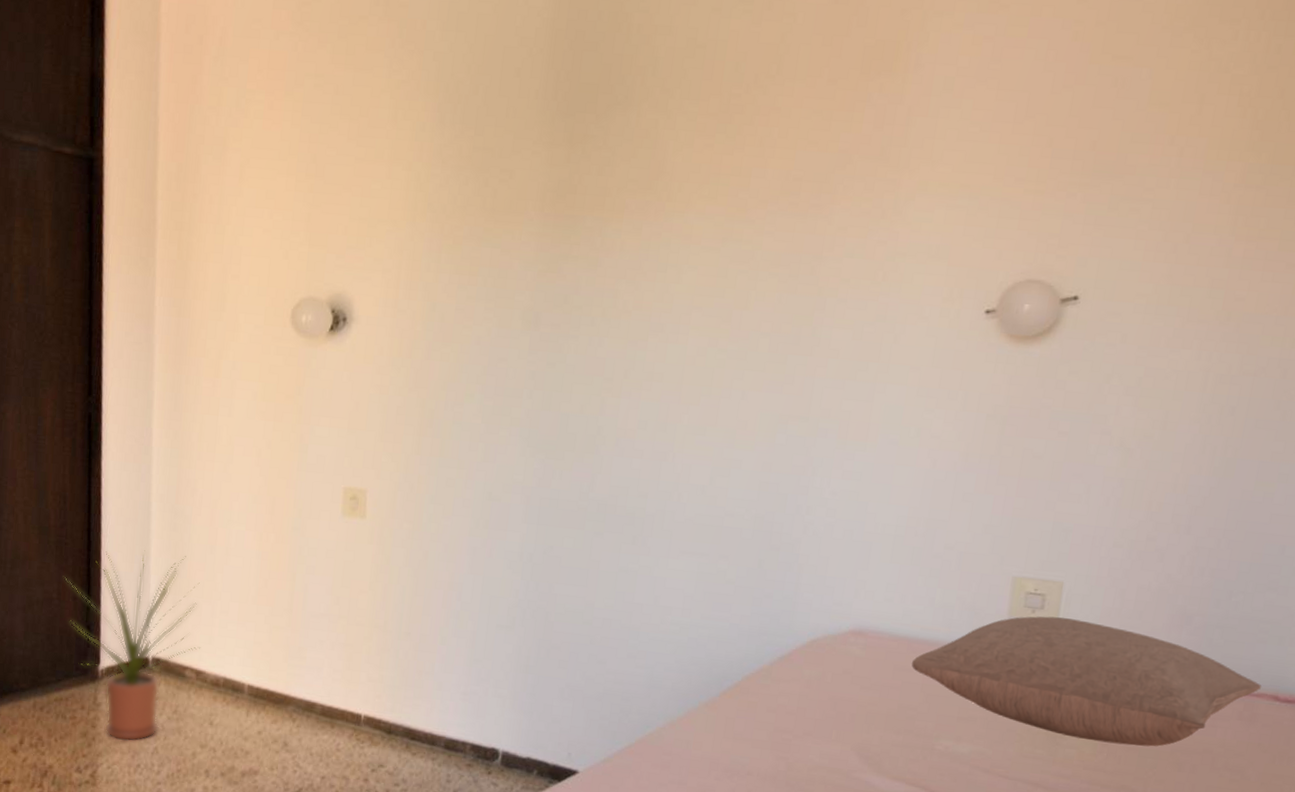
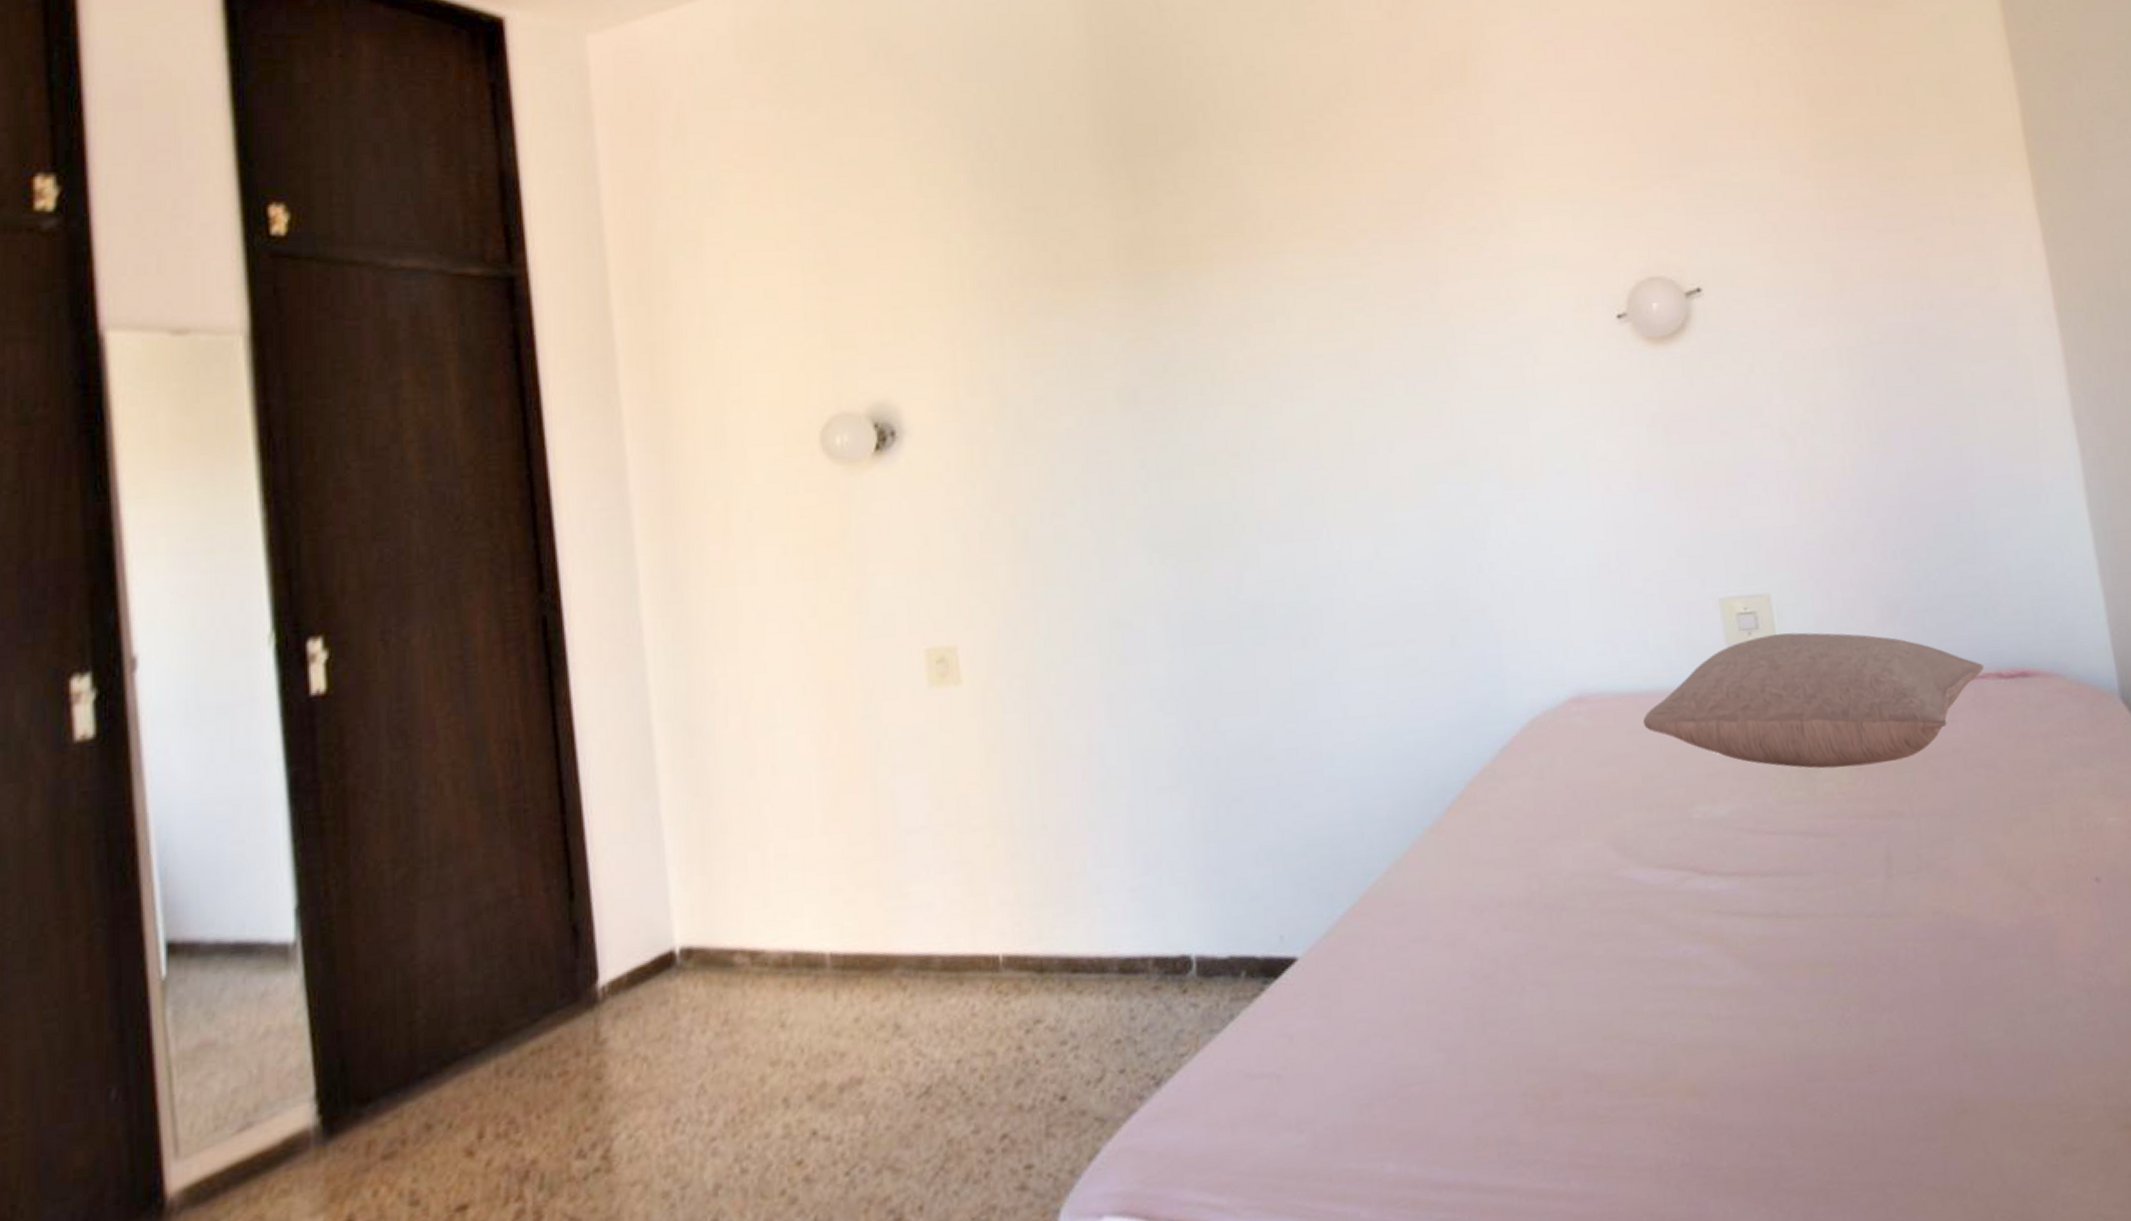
house plant: present [65,550,201,742] -> none [528,789,753,1090]

